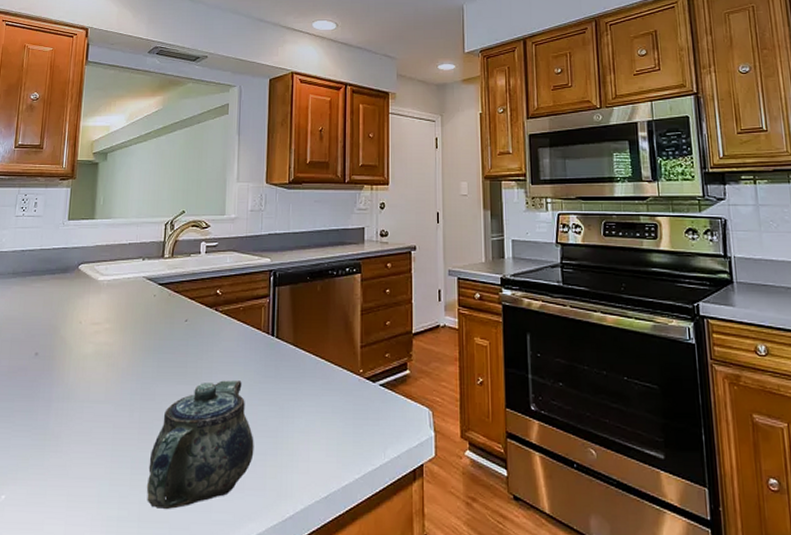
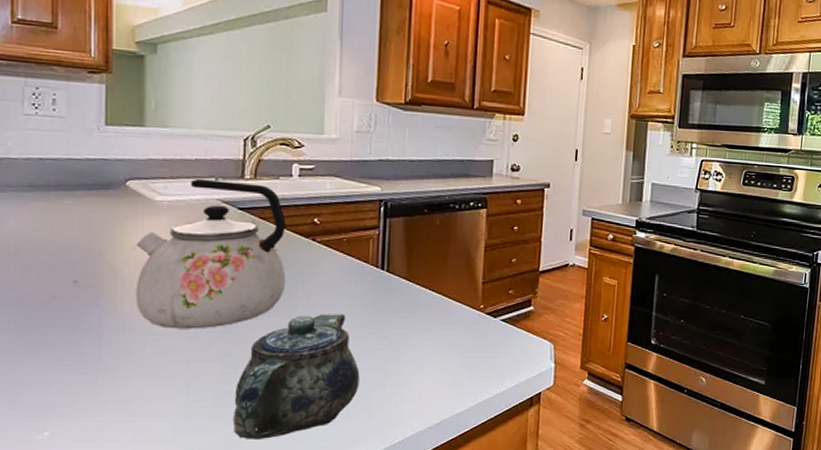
kettle: none [78,259,195,397] -> present [135,178,286,329]

